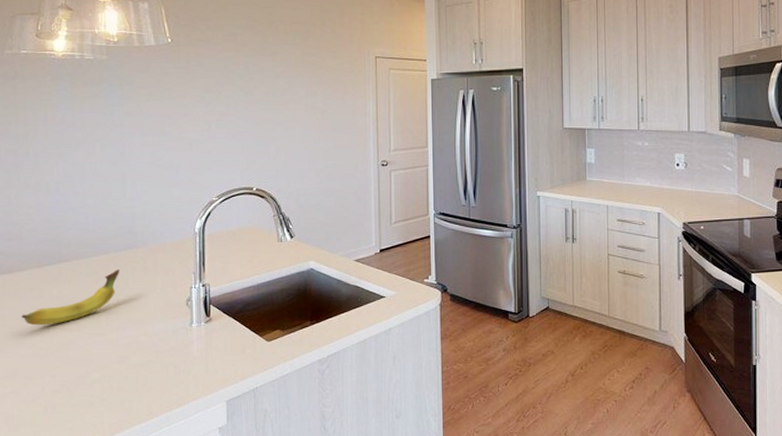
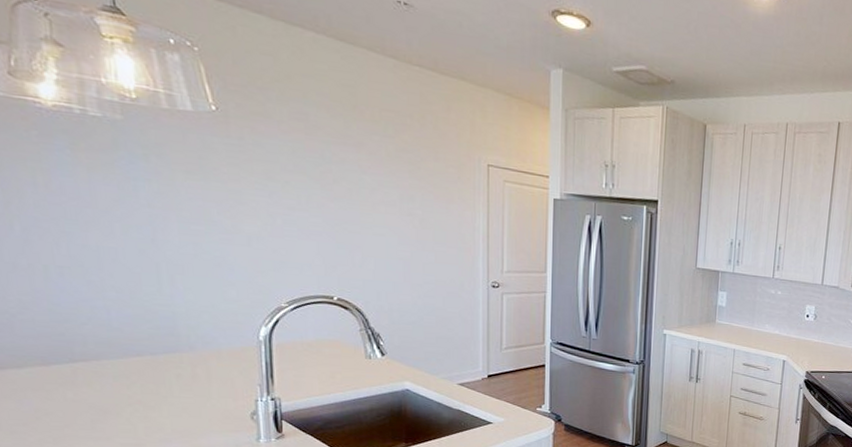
fruit: present [21,270,119,326] -> none [23,375,159,432]

